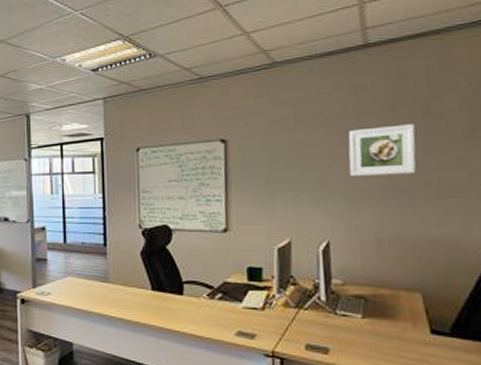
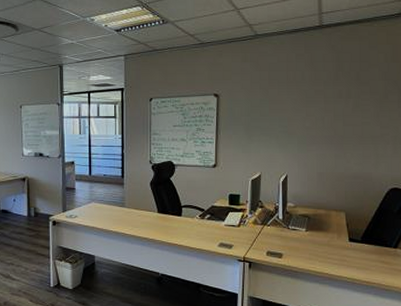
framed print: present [348,124,417,176] -> none [304,89,349,126]

